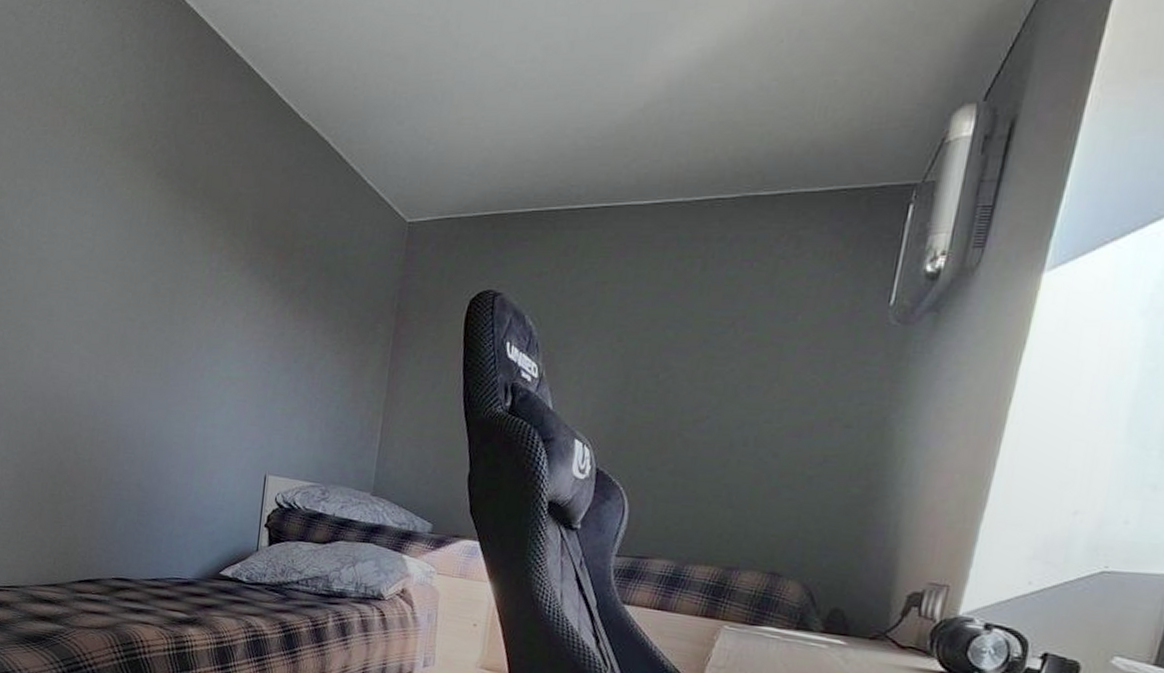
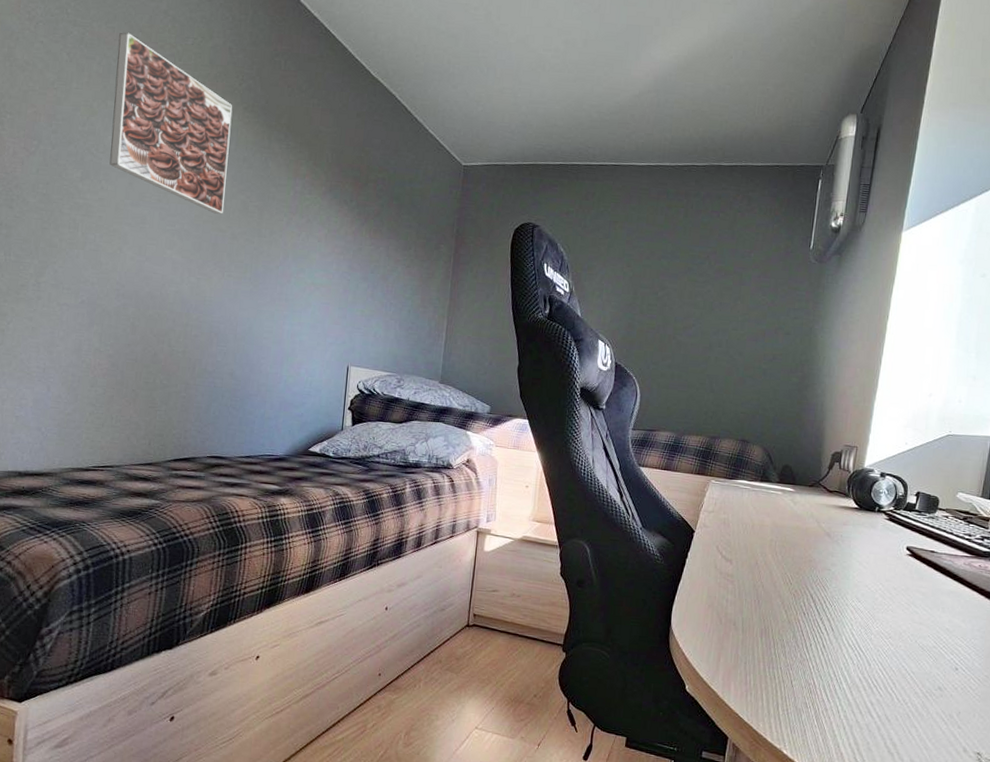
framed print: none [18,98,145,301] -> present [109,32,233,214]

